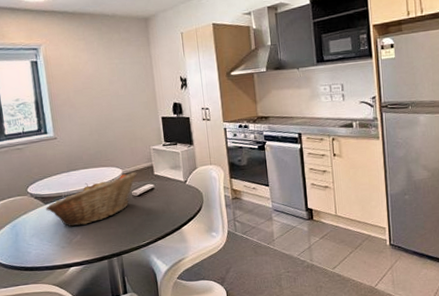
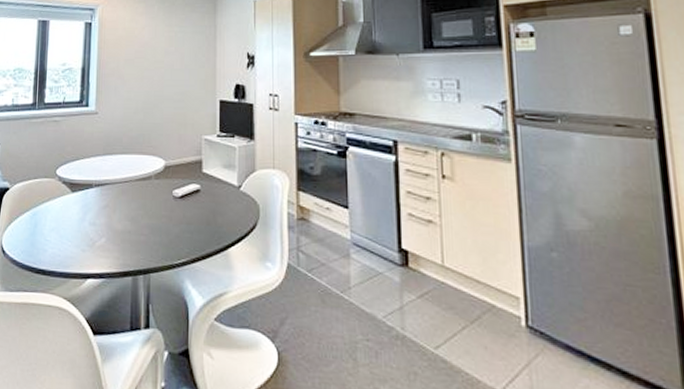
fruit basket: present [46,172,137,227] -> none [72,166,182,226]

